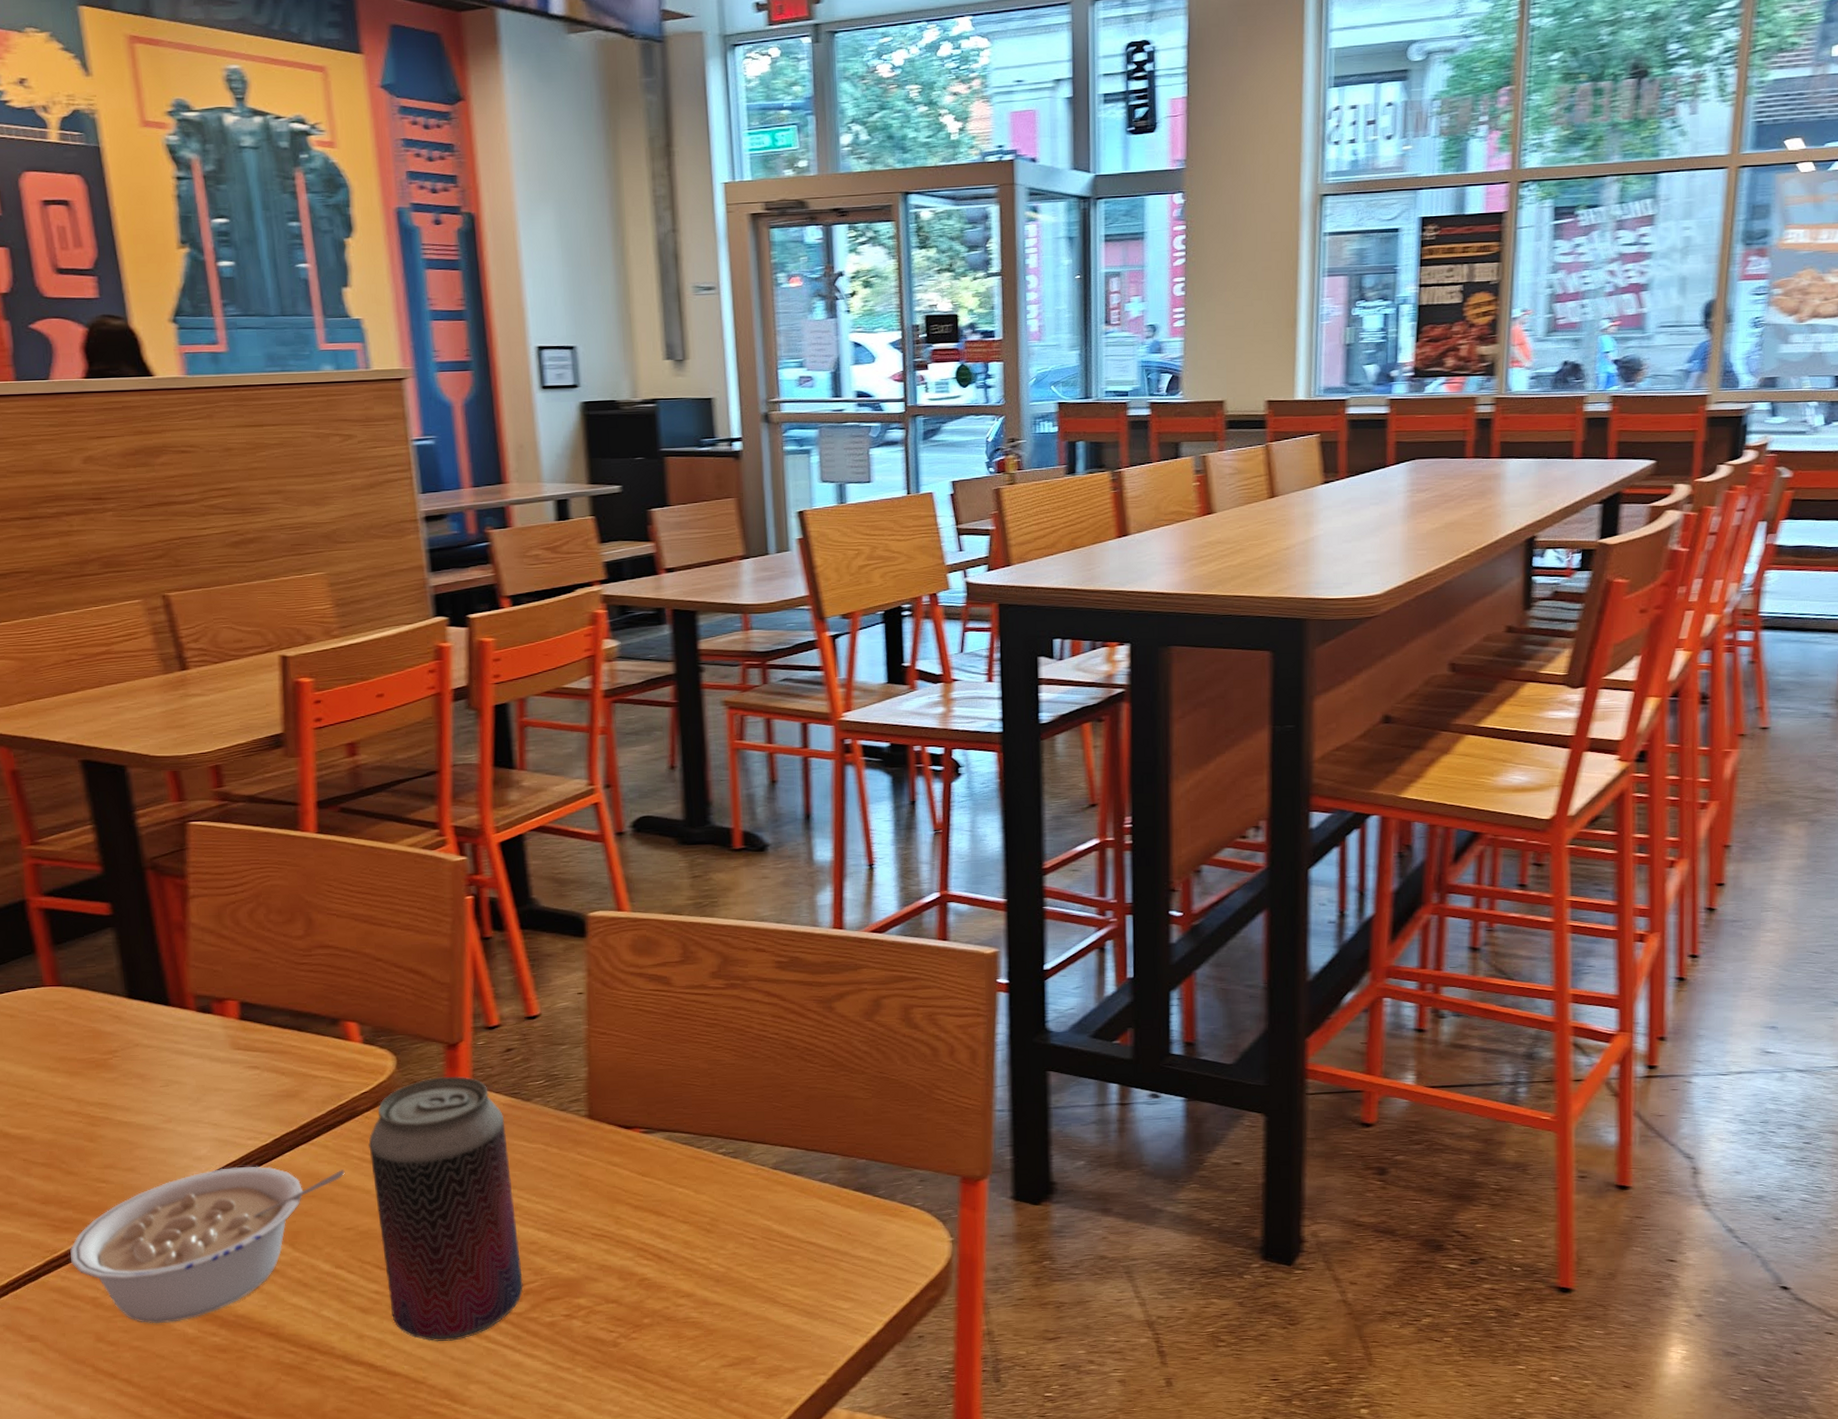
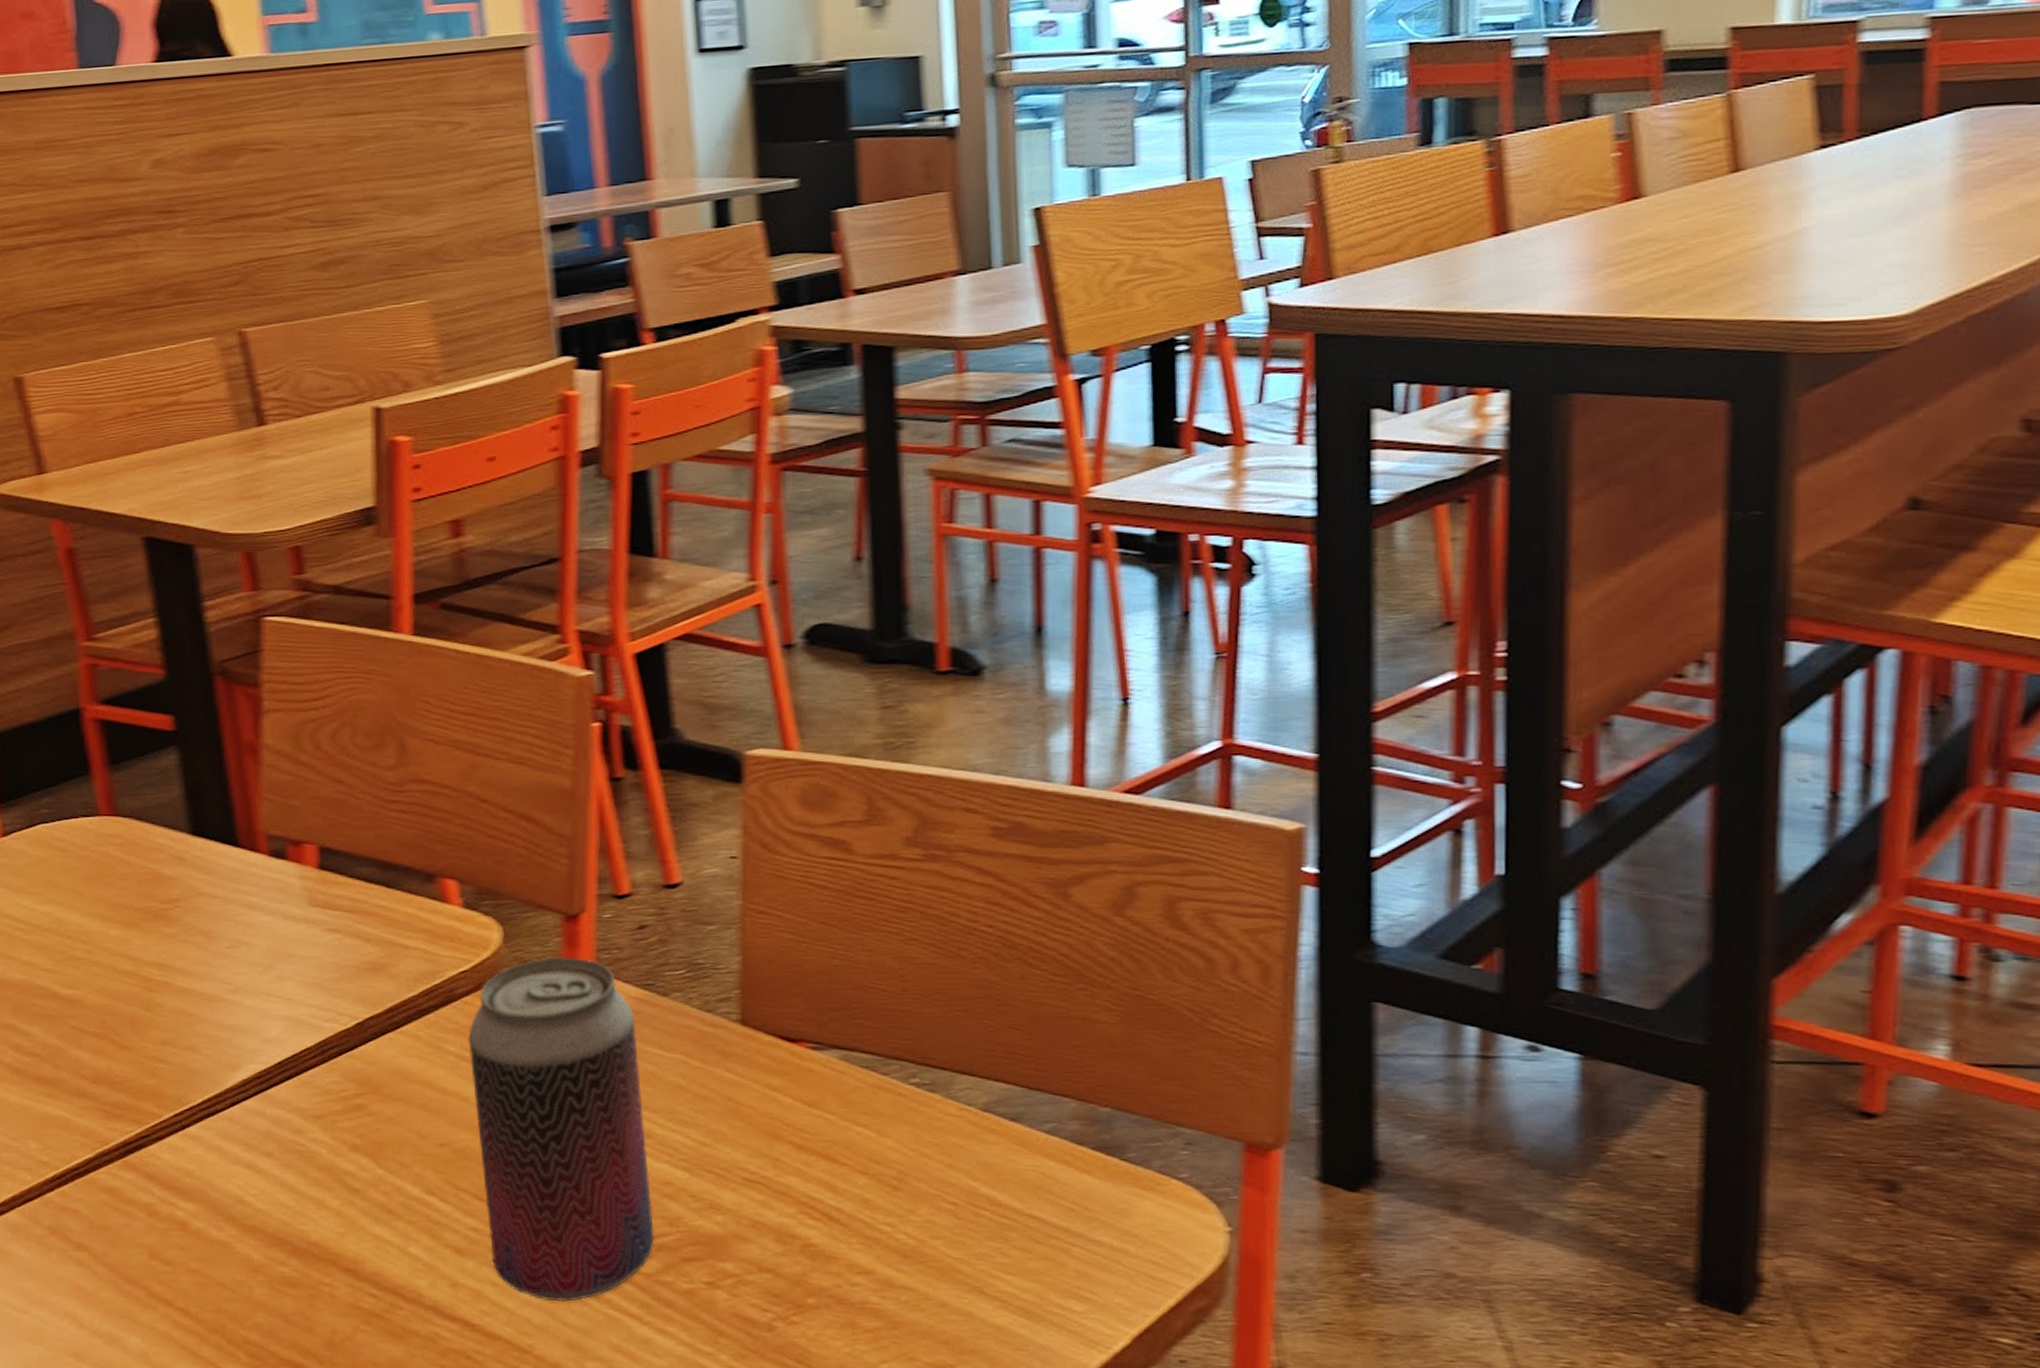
legume: present [70,1166,345,1324] -> none [123,1055,439,1244]

